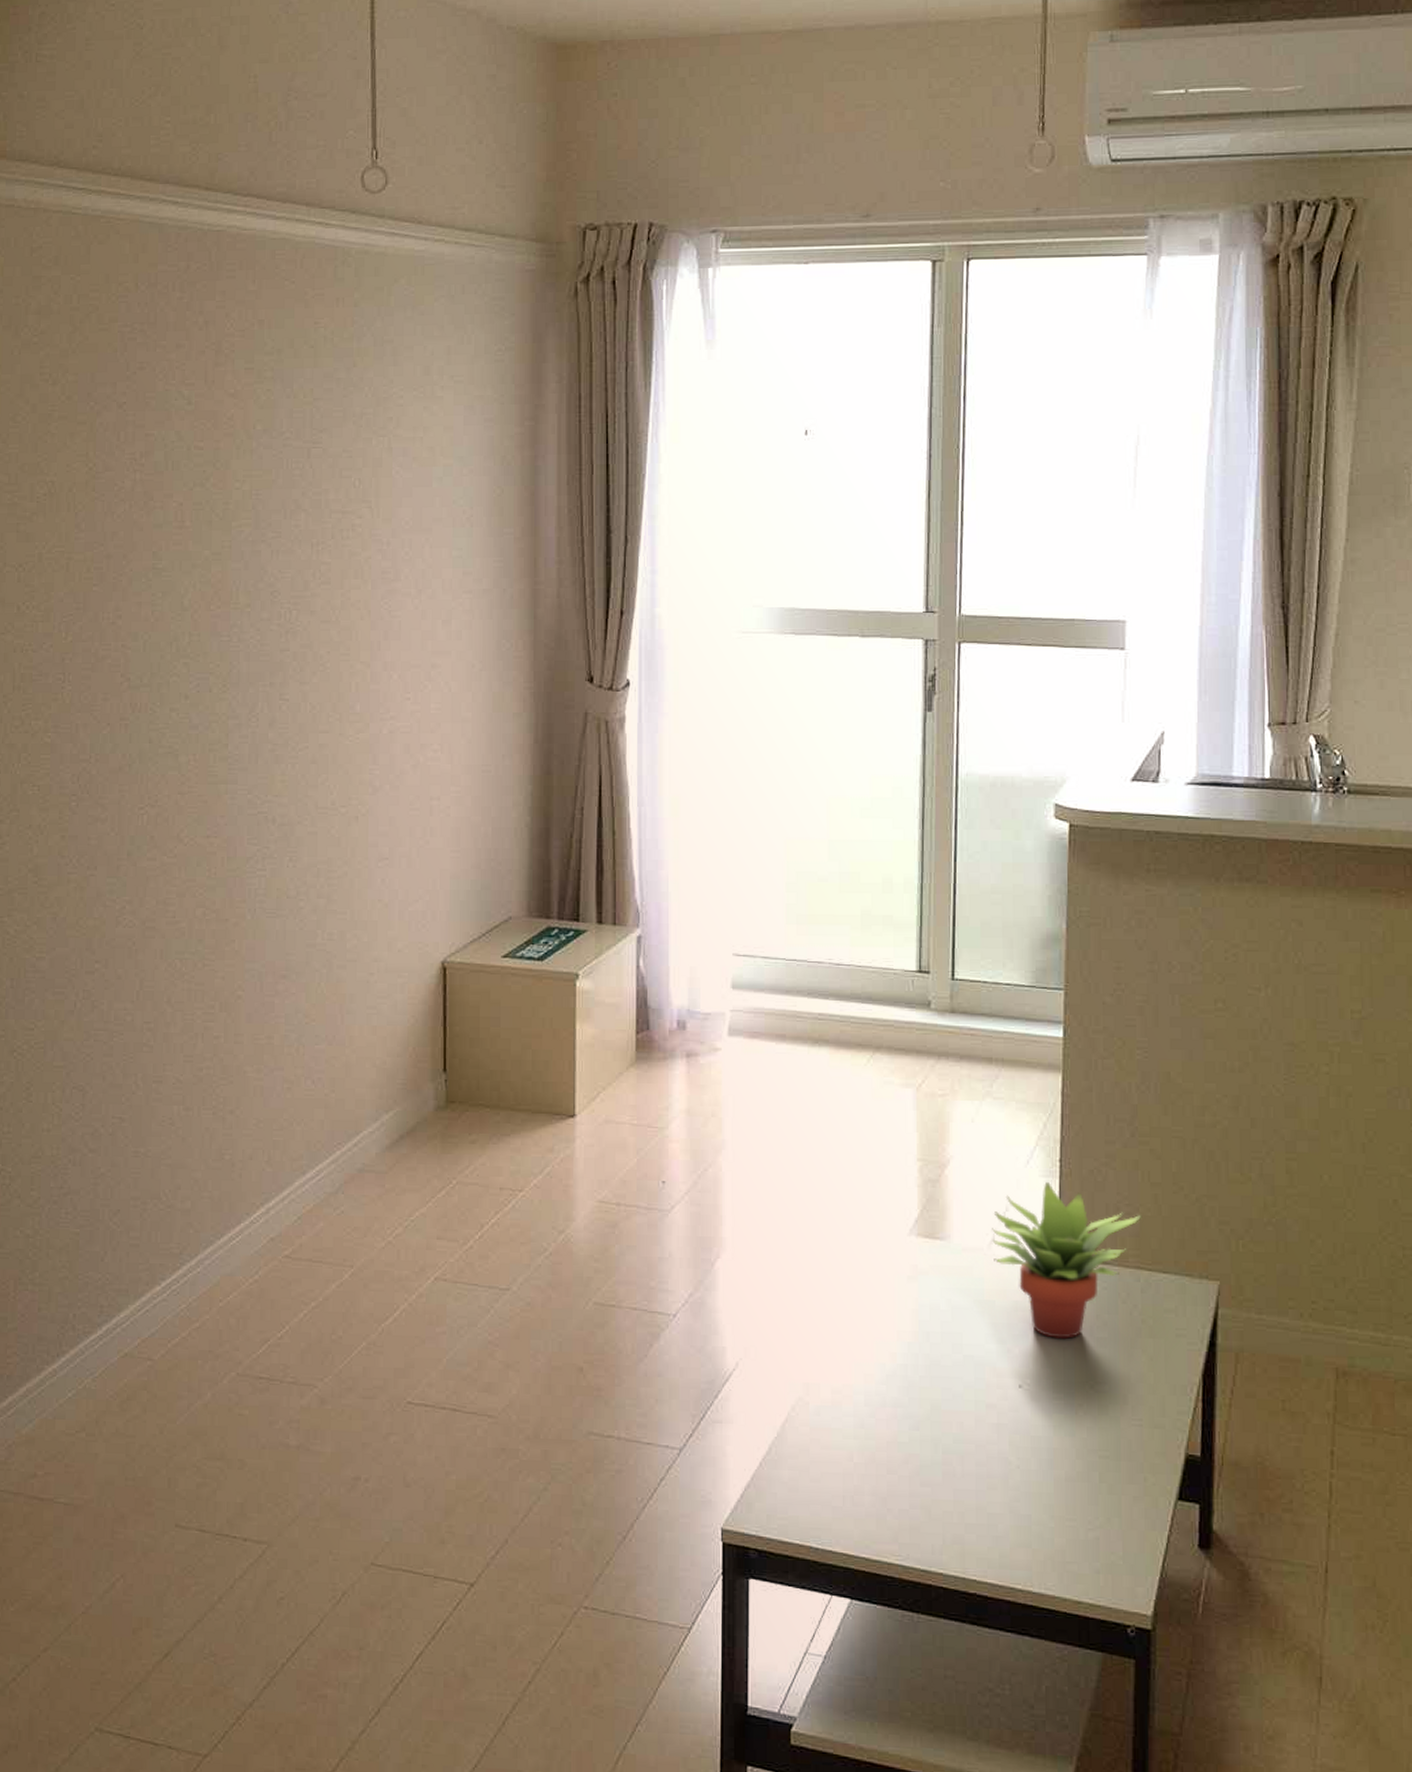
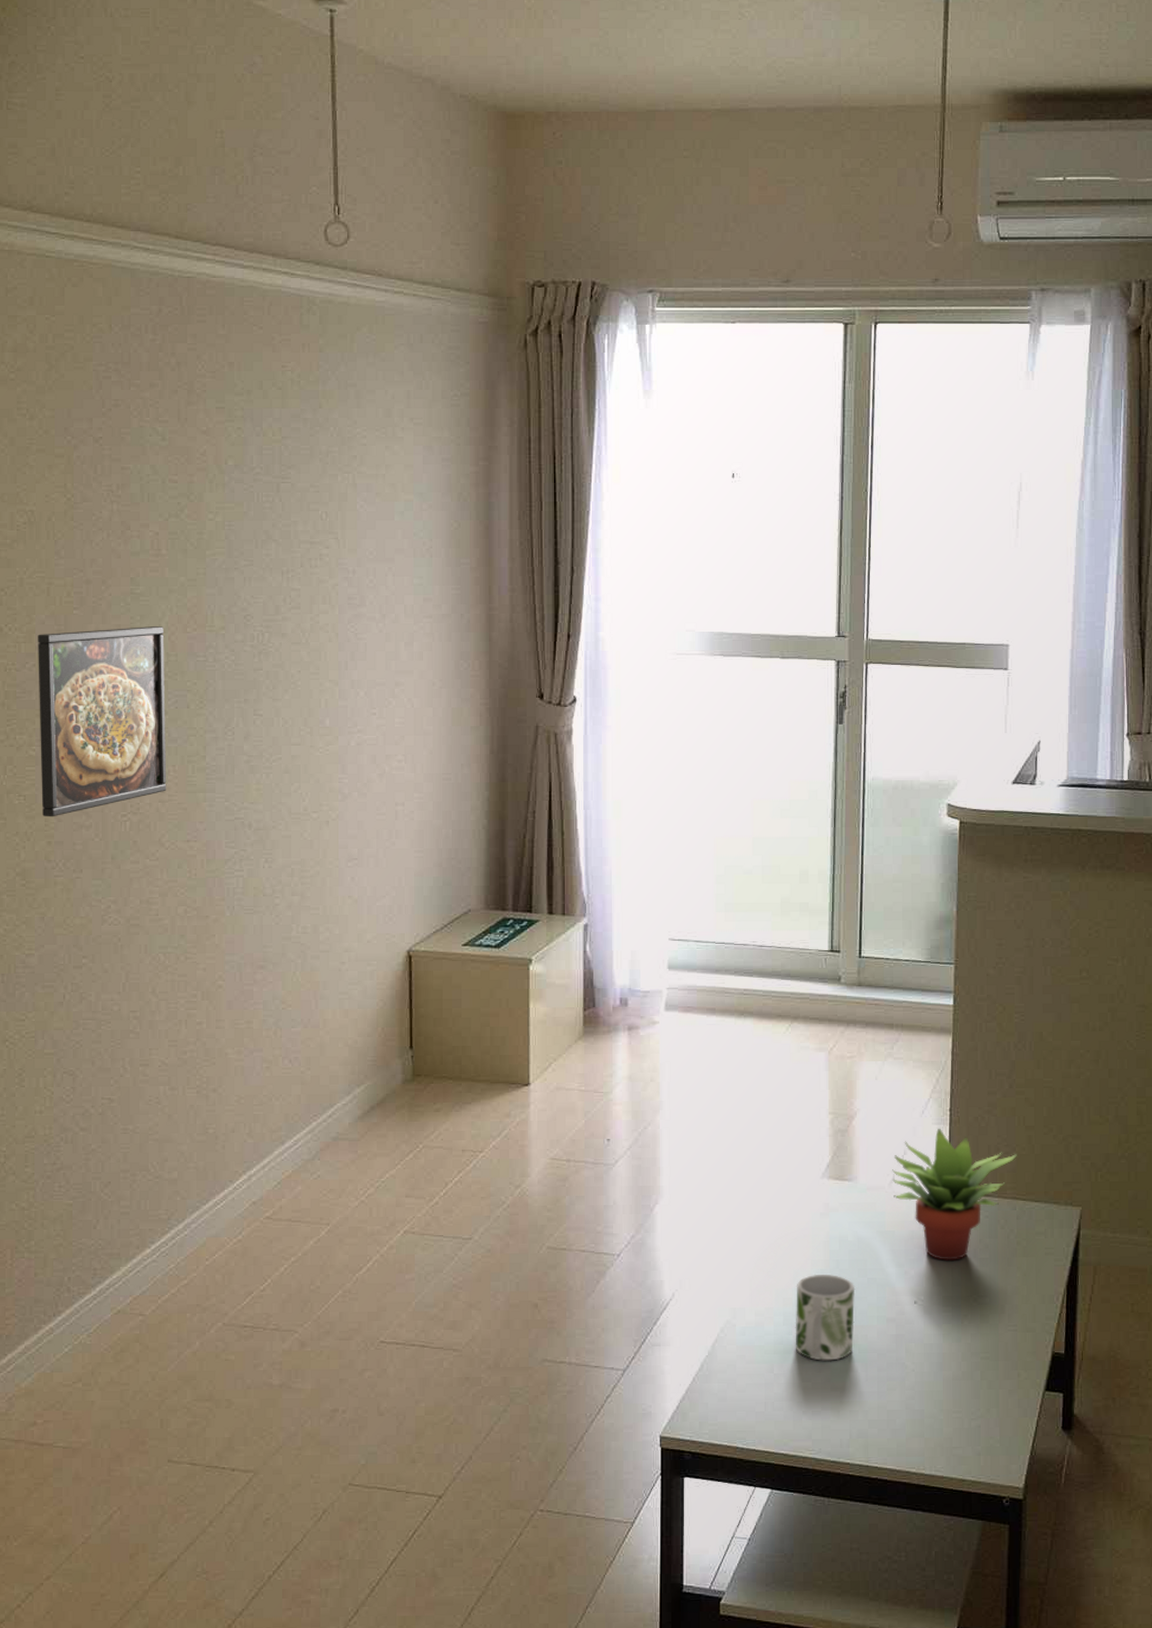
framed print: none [55,604,187,810] -> present [38,626,167,817]
mug: none [878,1347,949,1451] -> present [795,1274,856,1361]

